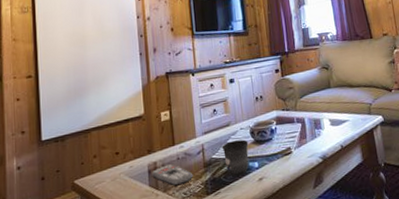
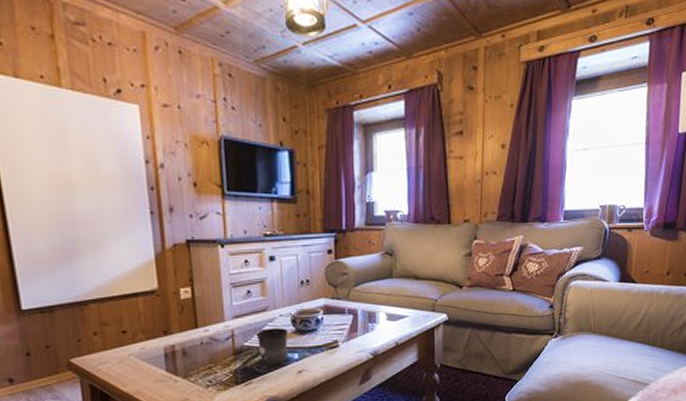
remote control: present [151,164,194,186] -> none [168,349,220,373]

